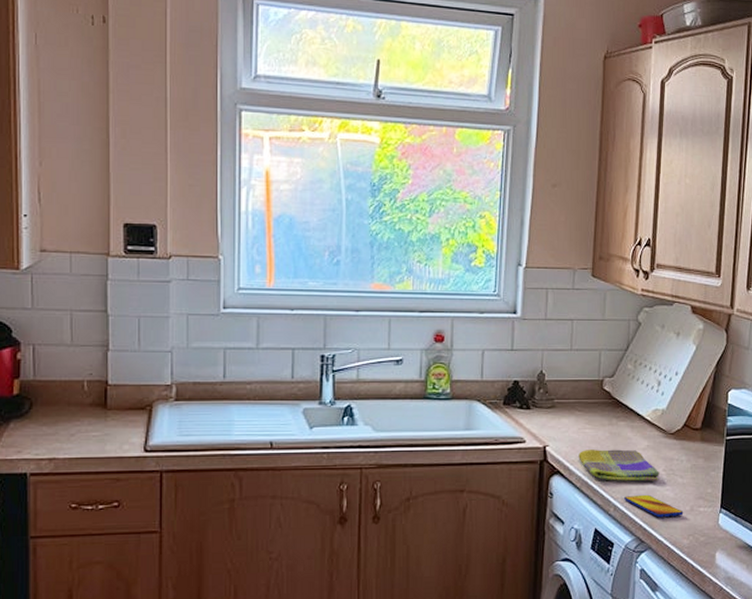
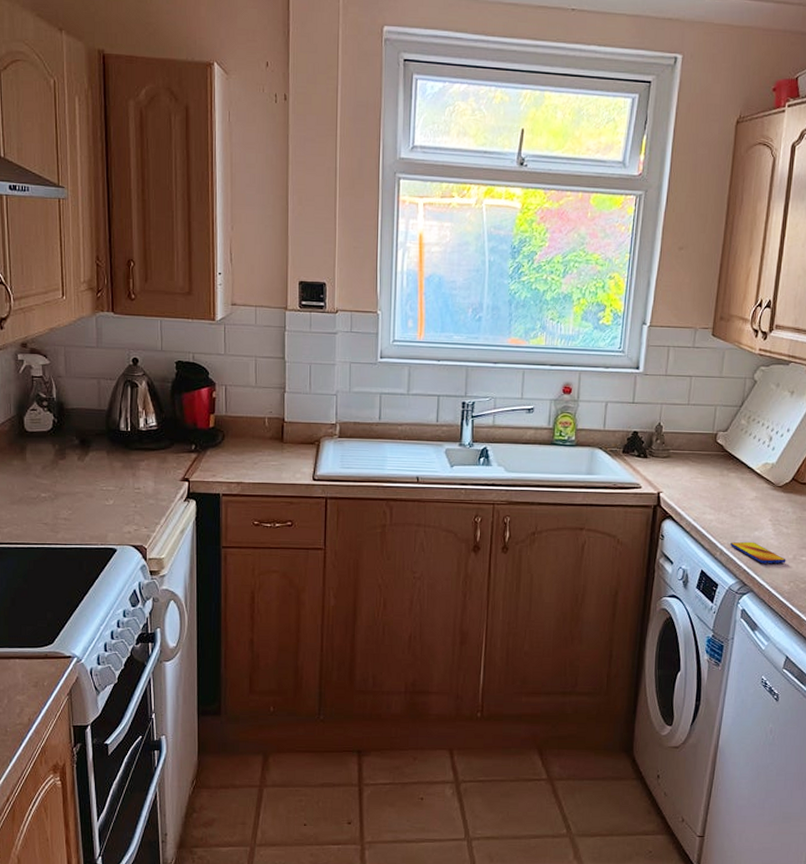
dish towel: present [578,449,659,482] -> none [689,498,766,530]

